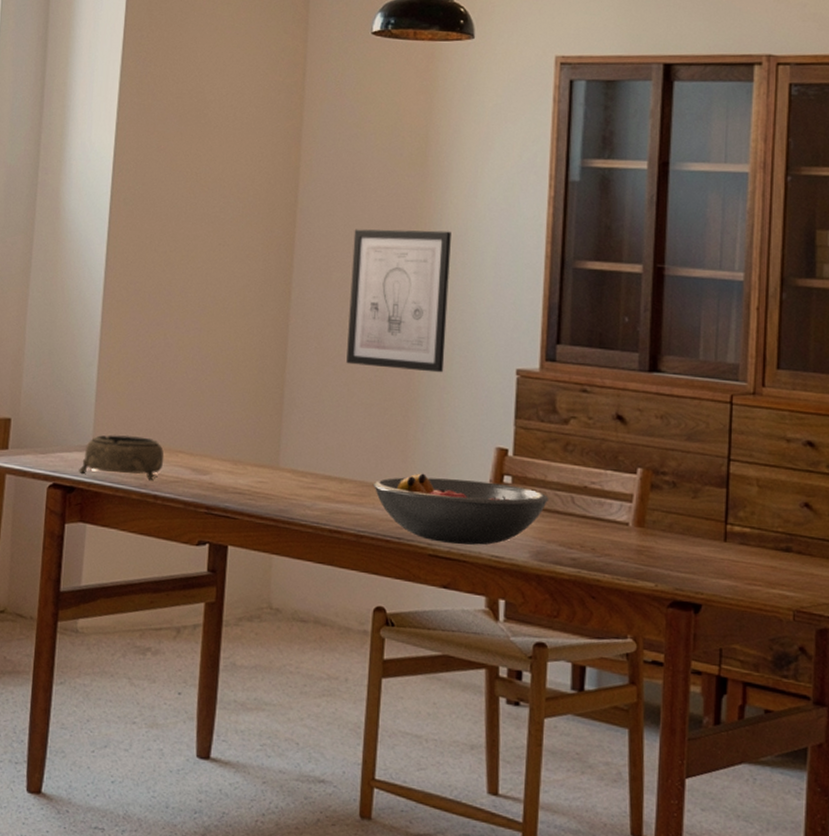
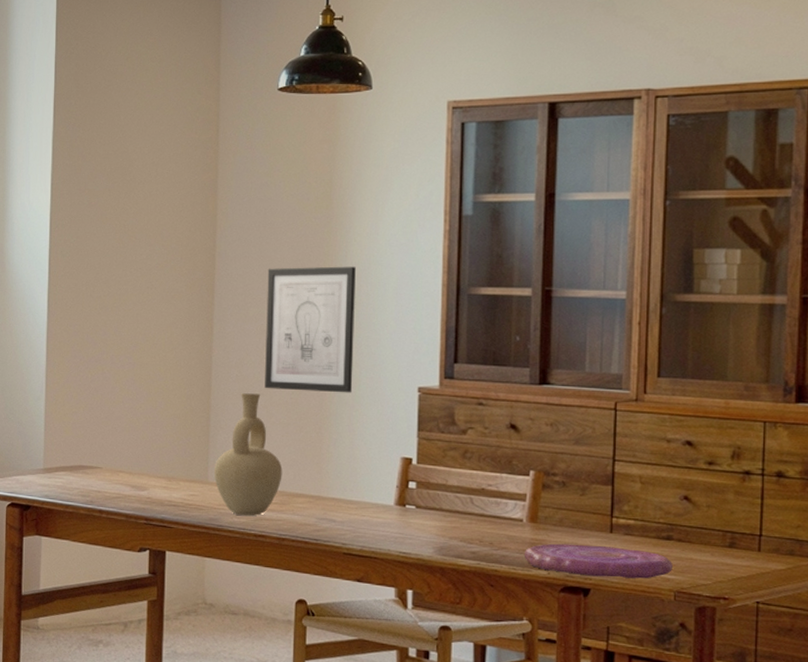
decorative bowl: present [79,435,164,480] -> none [33,459,107,497]
vase: none [285,368,364,509] -> present [213,393,283,516]
fruit bowl: present [372,473,549,545] -> none [291,482,450,543]
plate: none [629,551,792,595] -> present [523,543,673,579]

